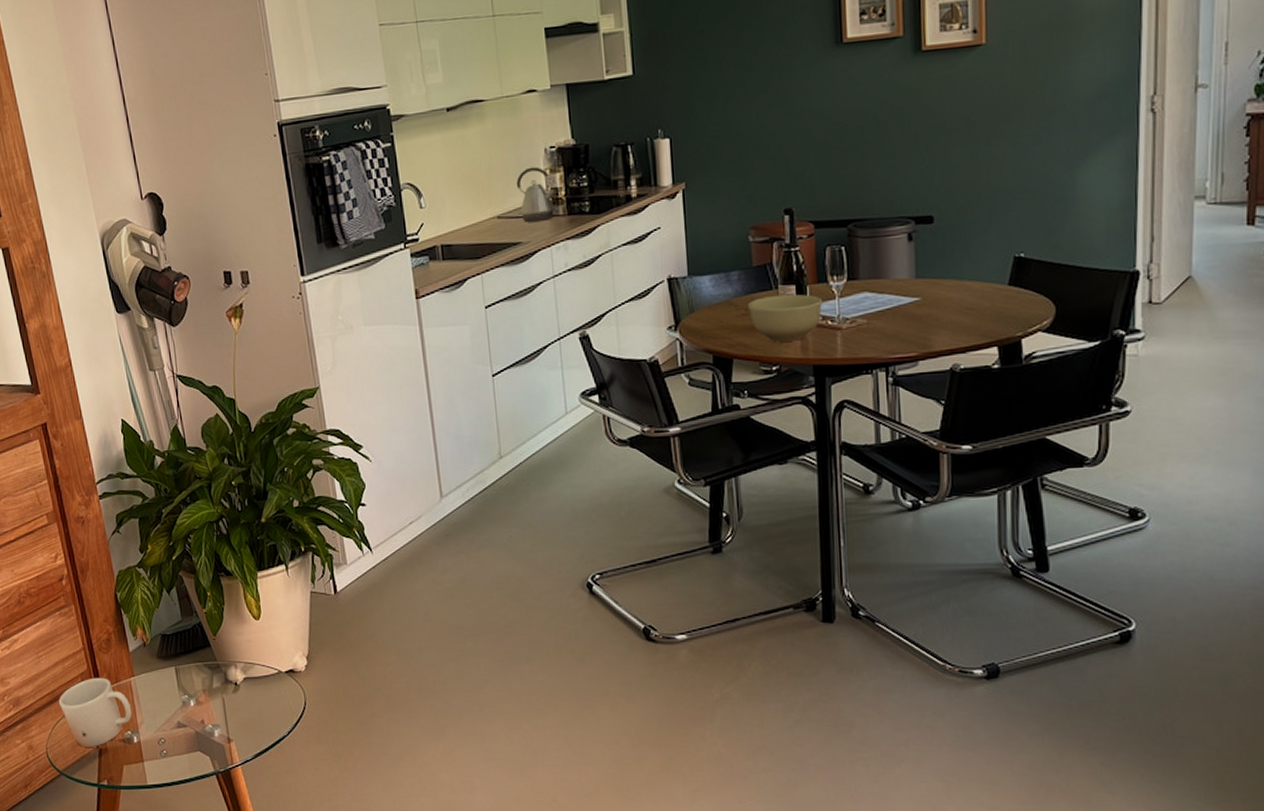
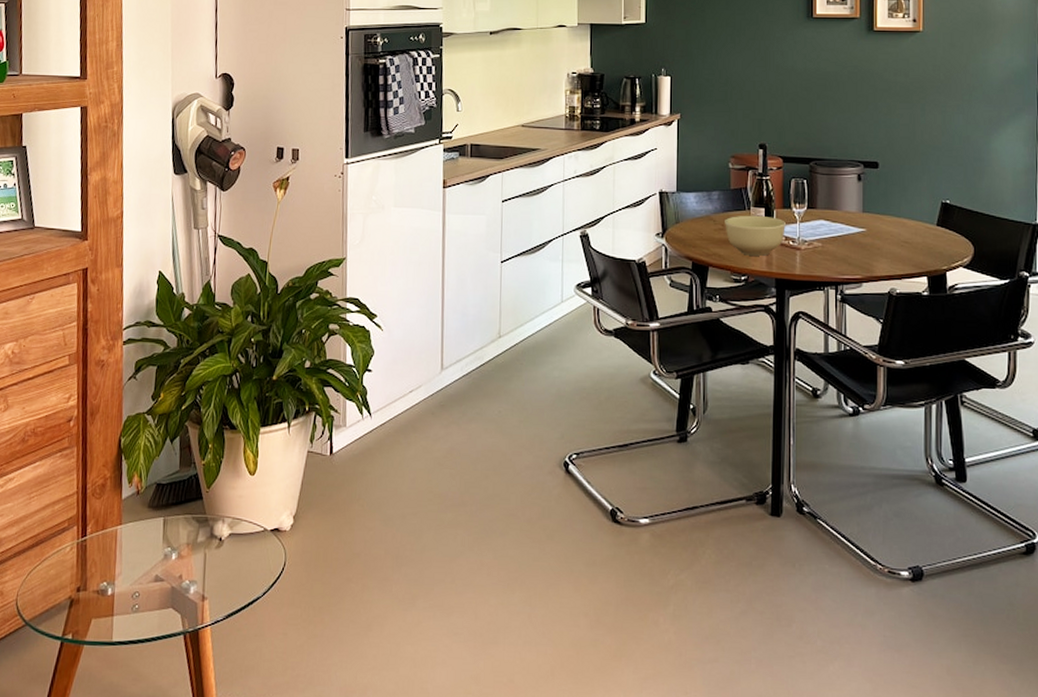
mug: present [58,677,133,747] -> none [40,523,113,597]
kettle: present [516,166,557,223] -> none [540,87,574,134]

